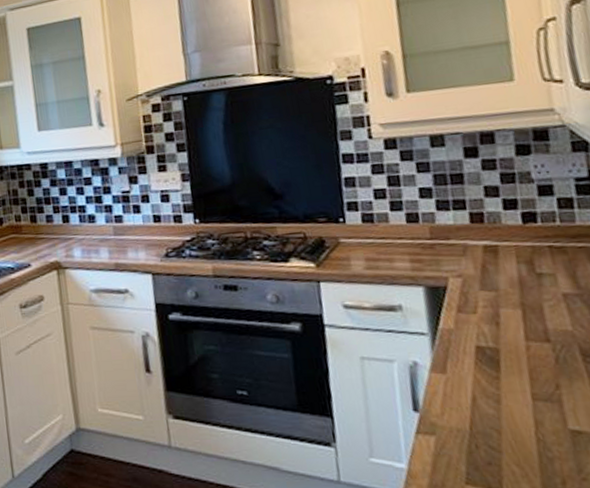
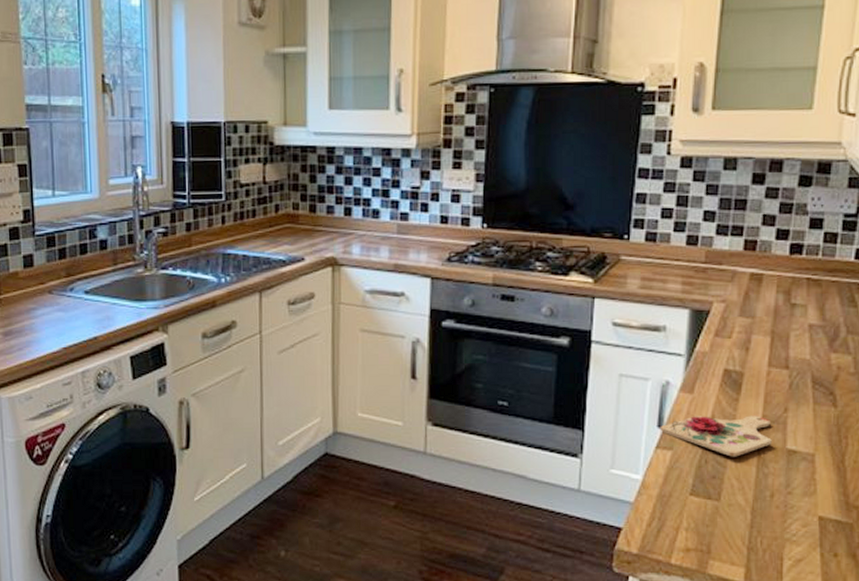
cutting board: none [416,394,550,441] -> present [660,415,772,457]

